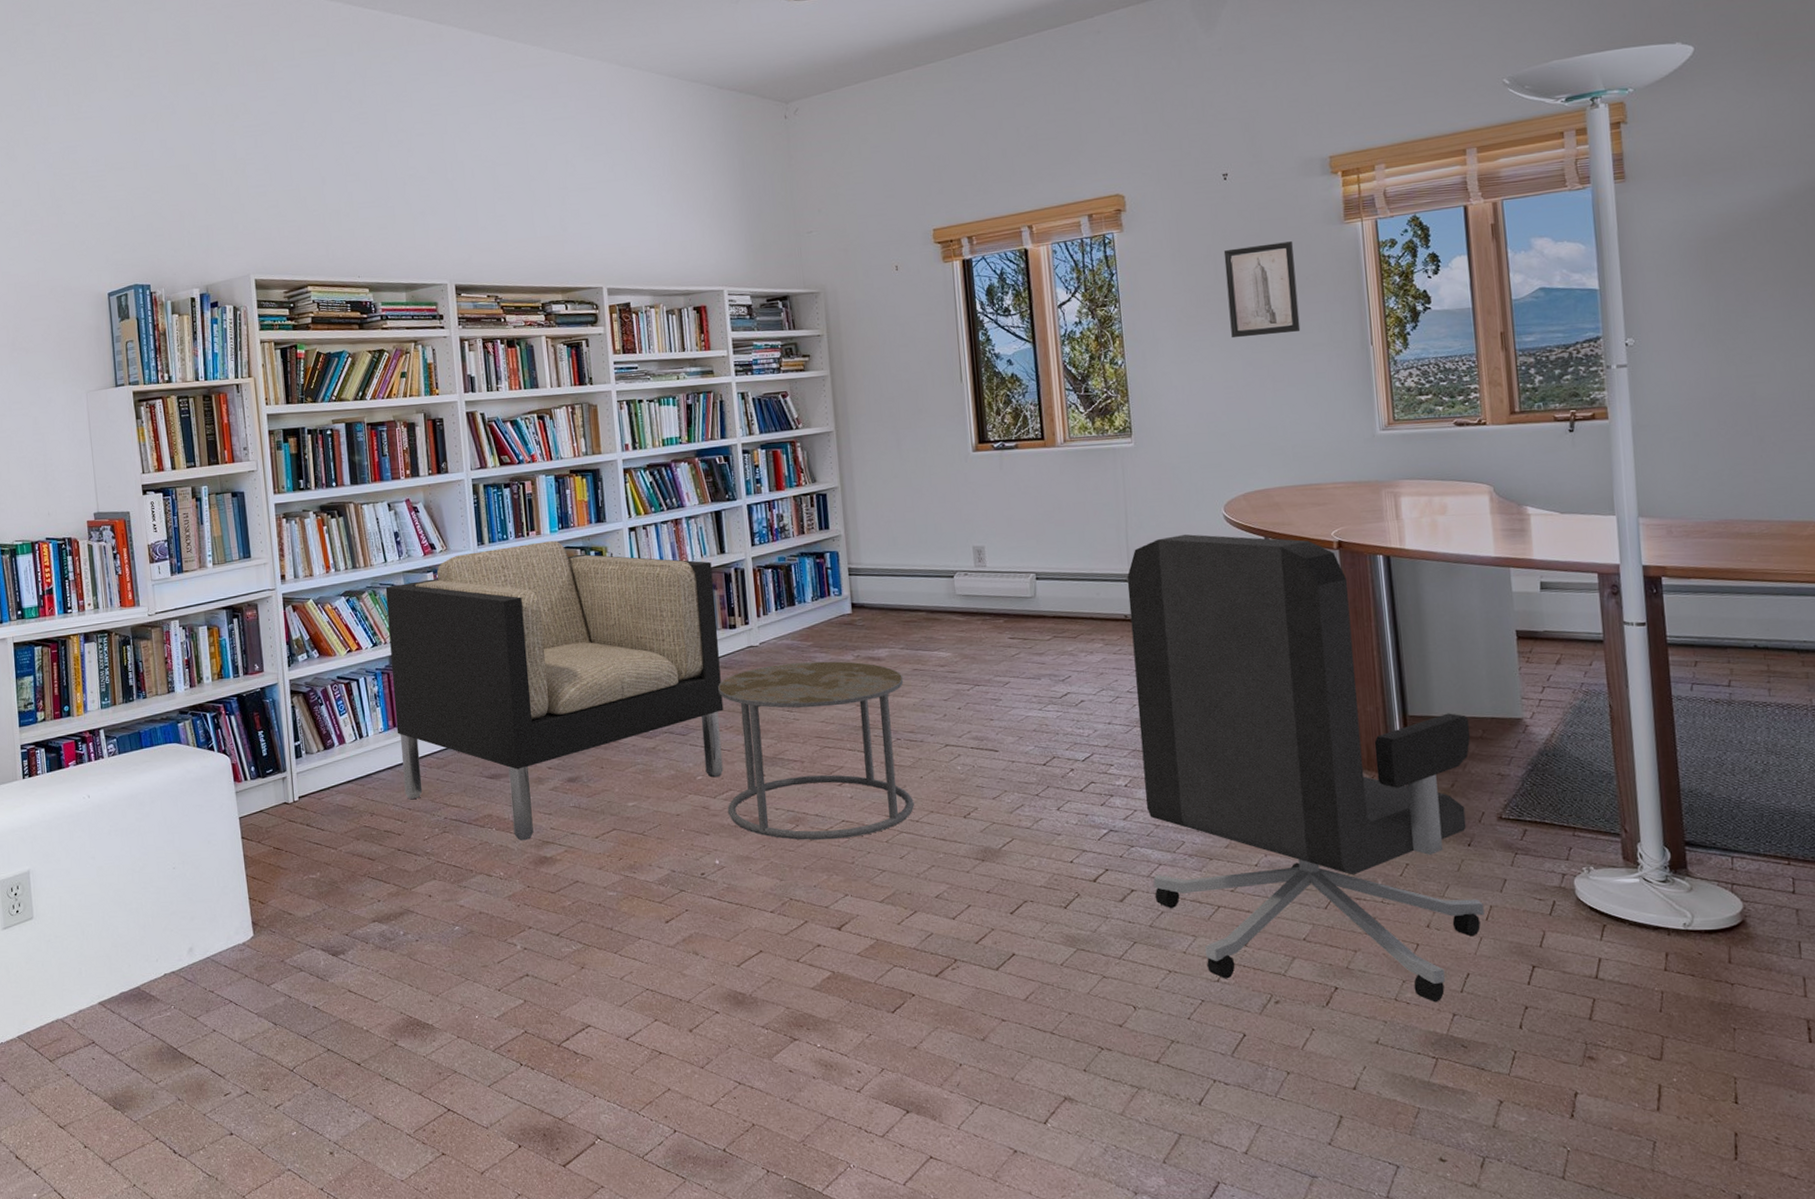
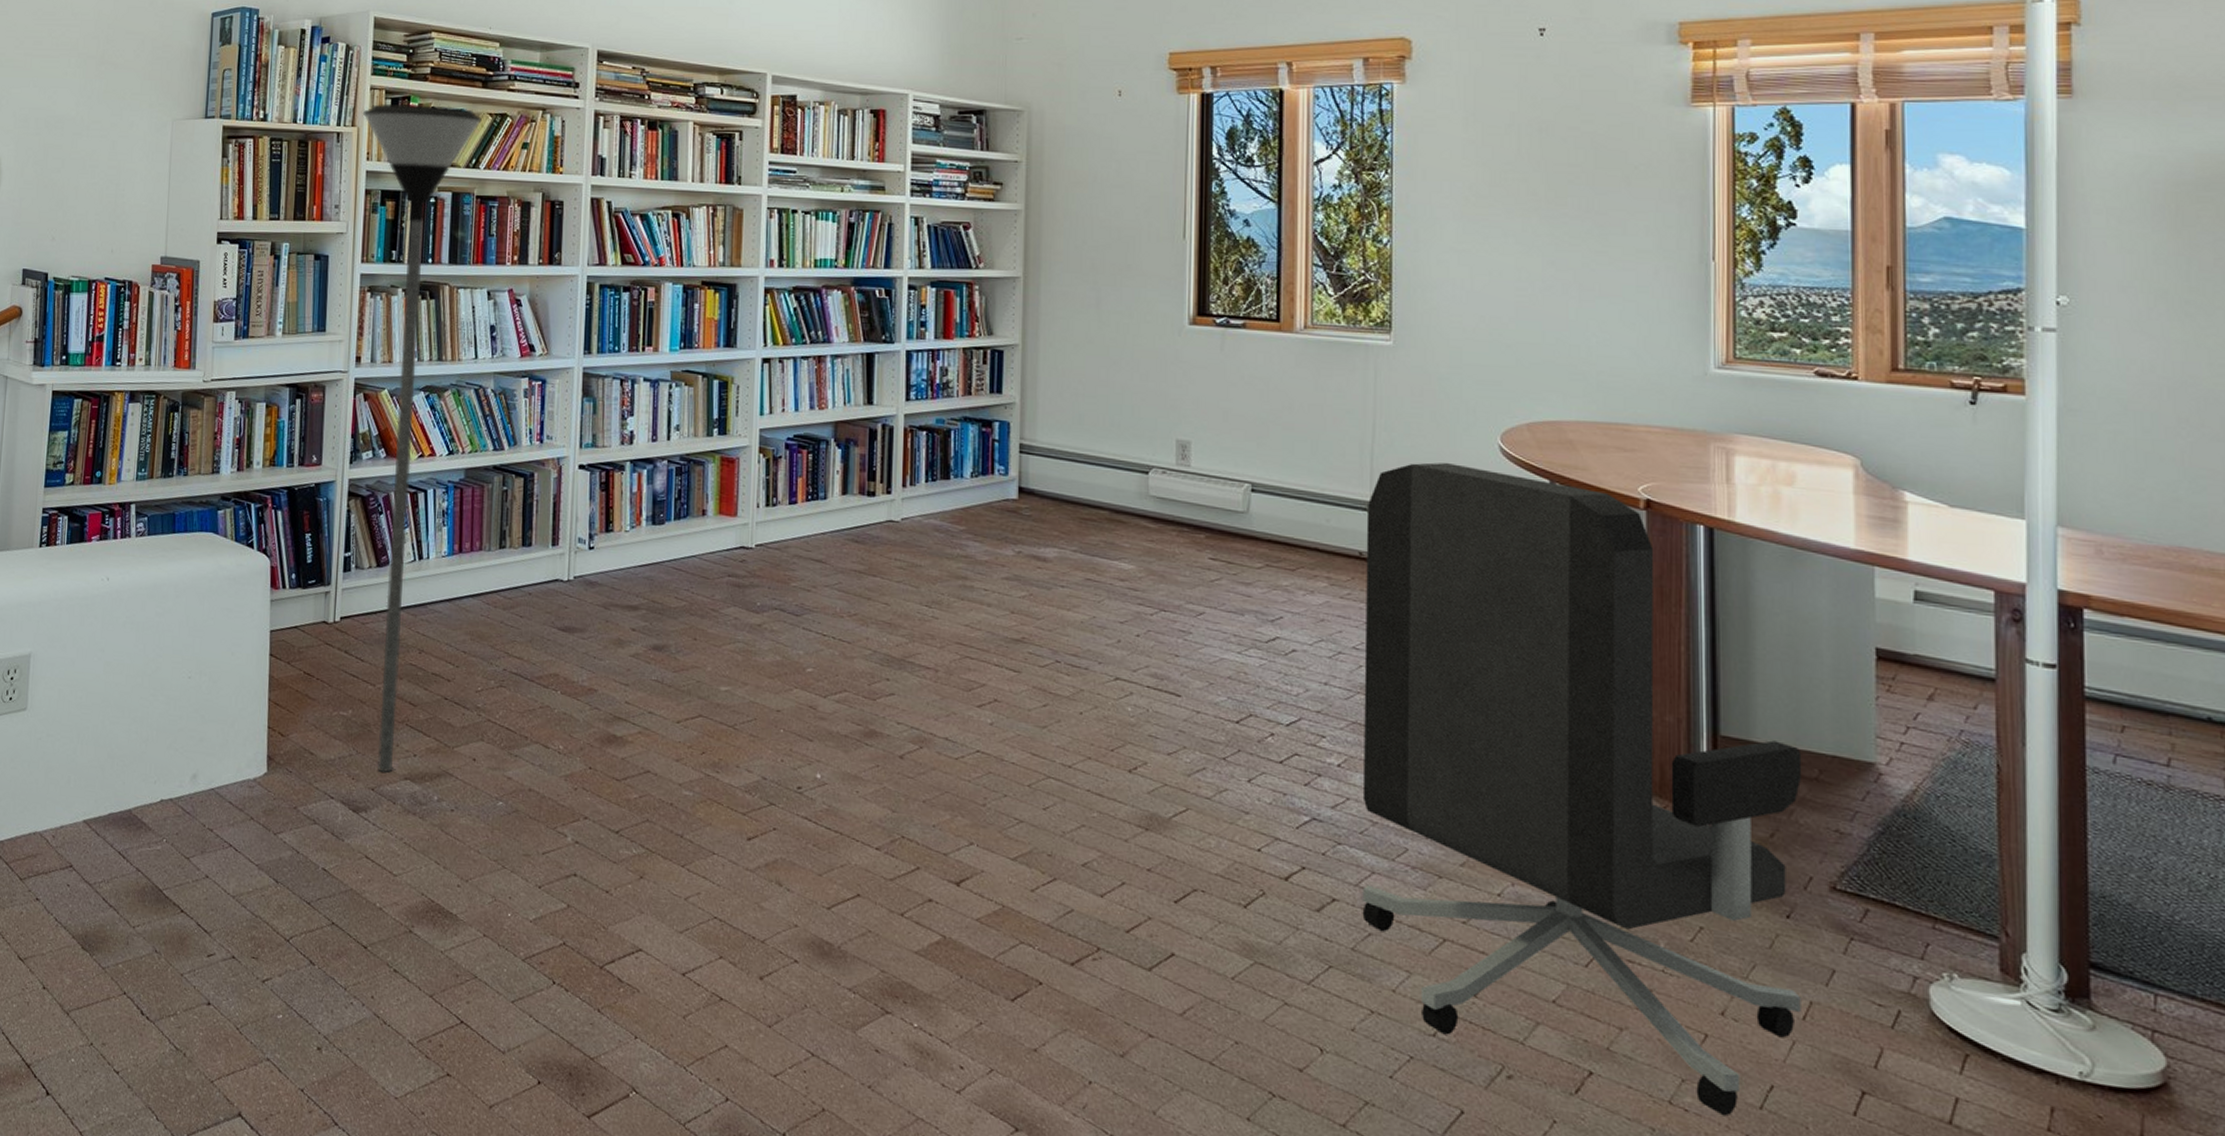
floor lamp: none [256,349,363,920] -> present [362,104,482,774]
armchair: present [385,541,724,841] -> none [461,360,855,712]
side table: present [718,661,914,841] -> none [838,547,1072,774]
wall art: present [1223,241,1301,338] -> none [1531,119,1622,231]

